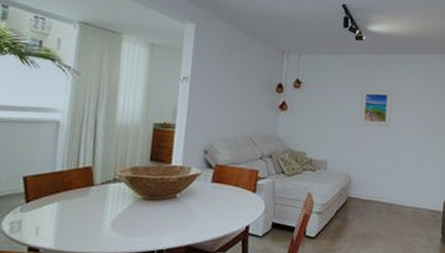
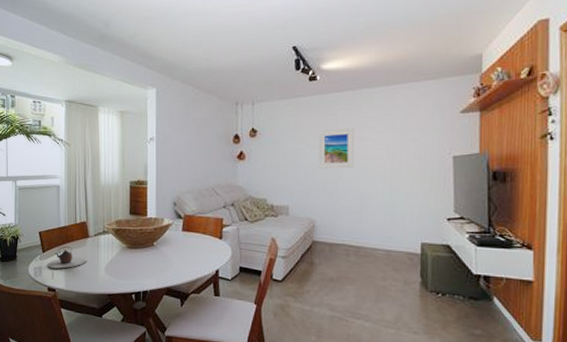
teapot: none [30,196,88,223] -> present [47,246,87,269]

